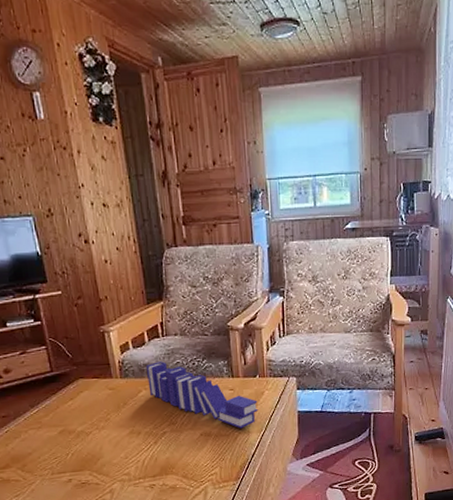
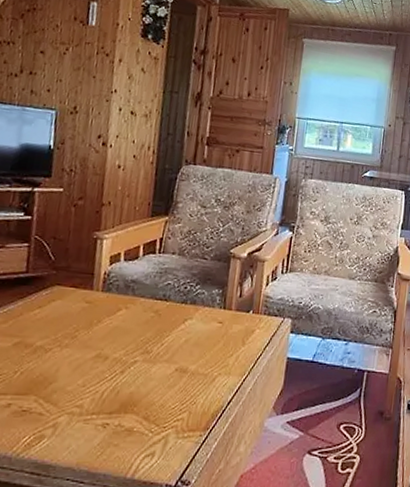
book: present [145,361,258,429] -> none [130,279,246,369]

